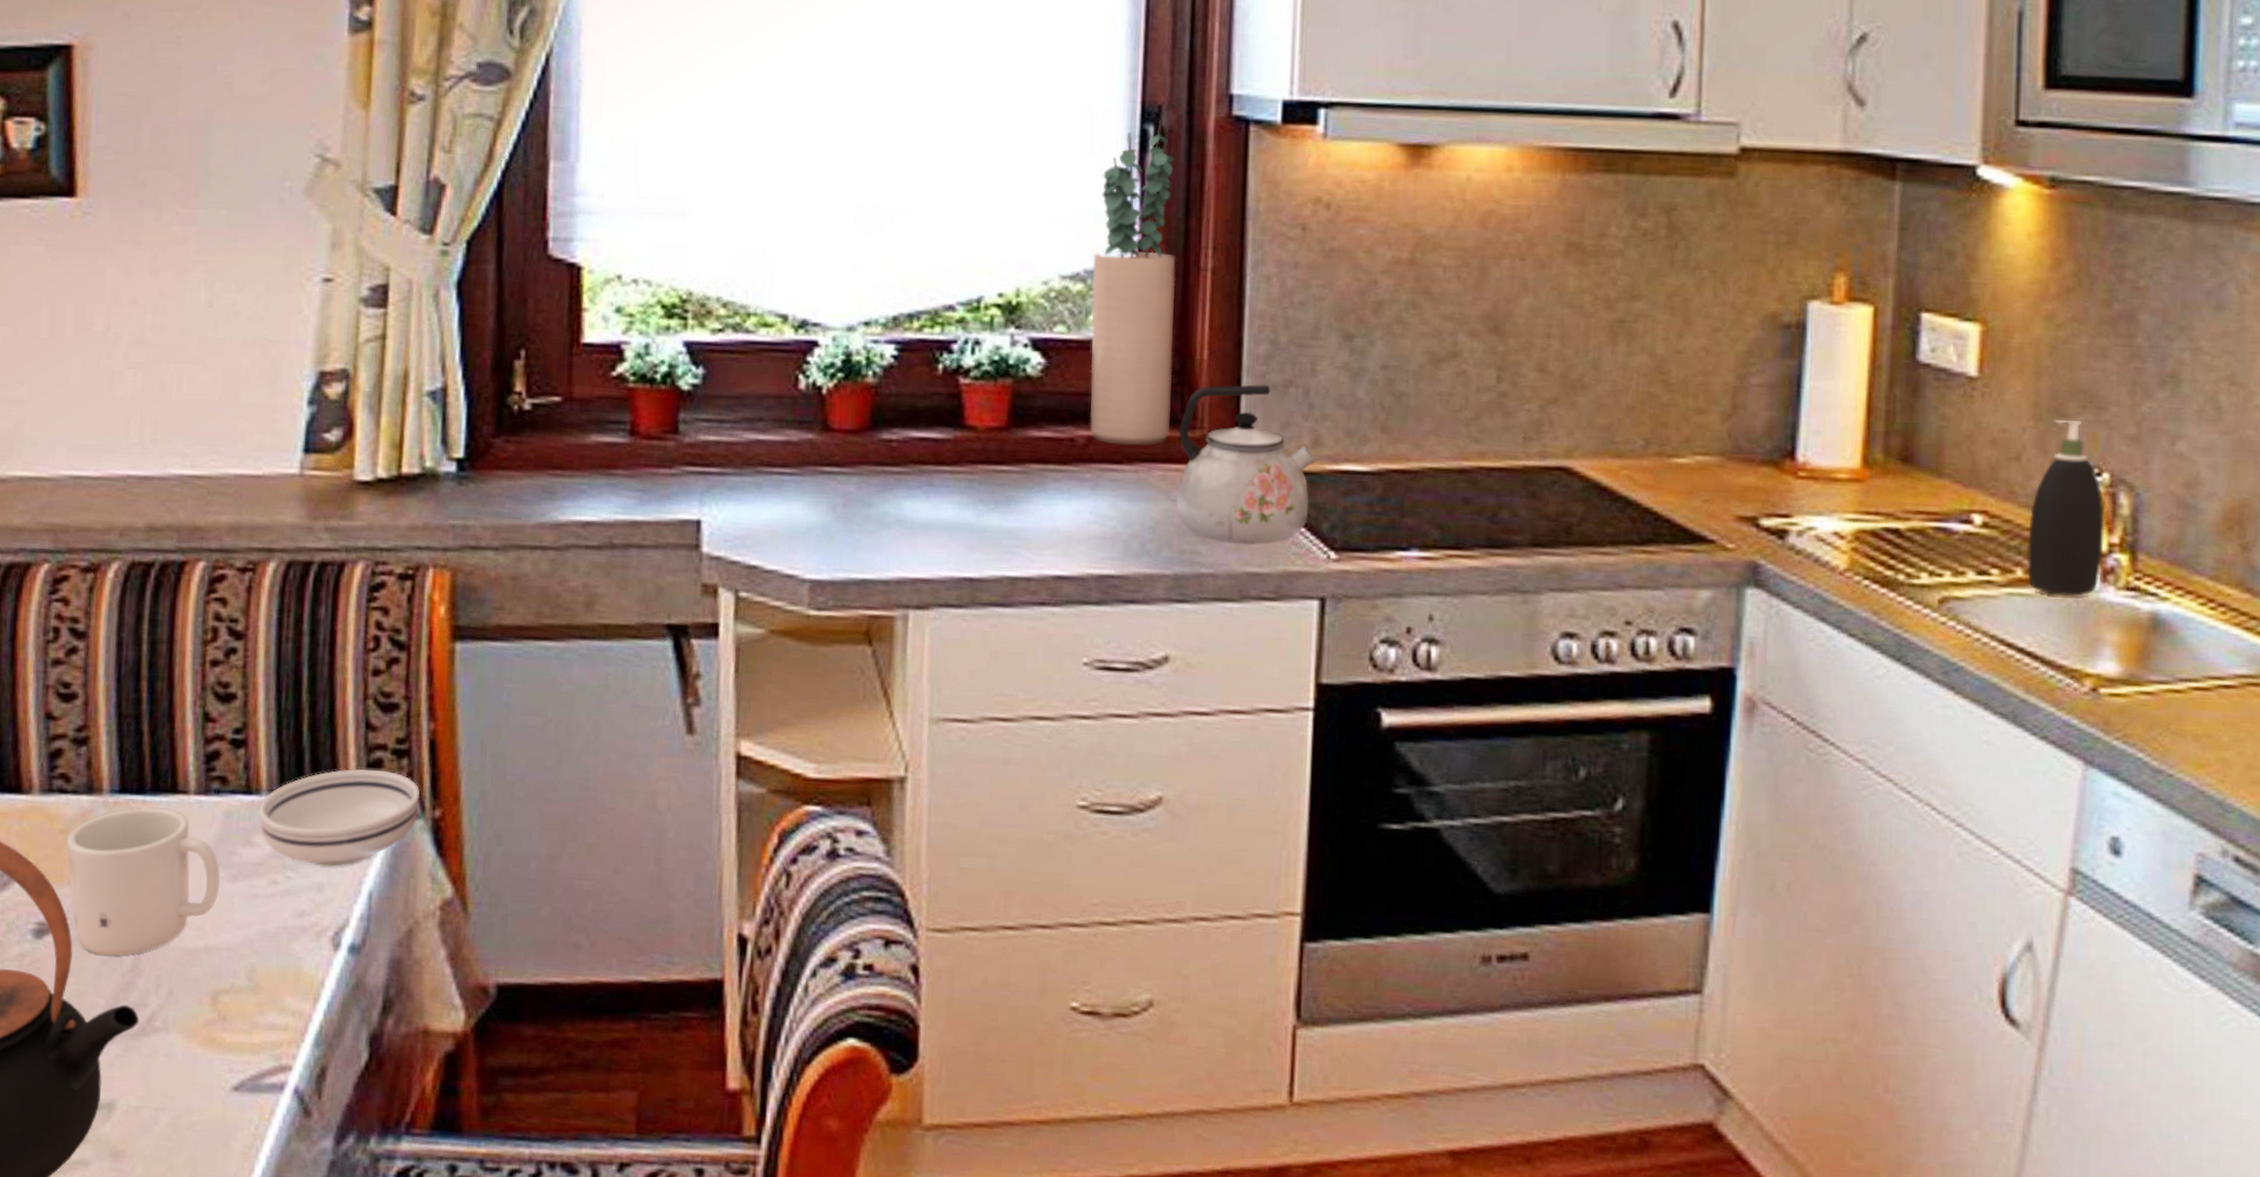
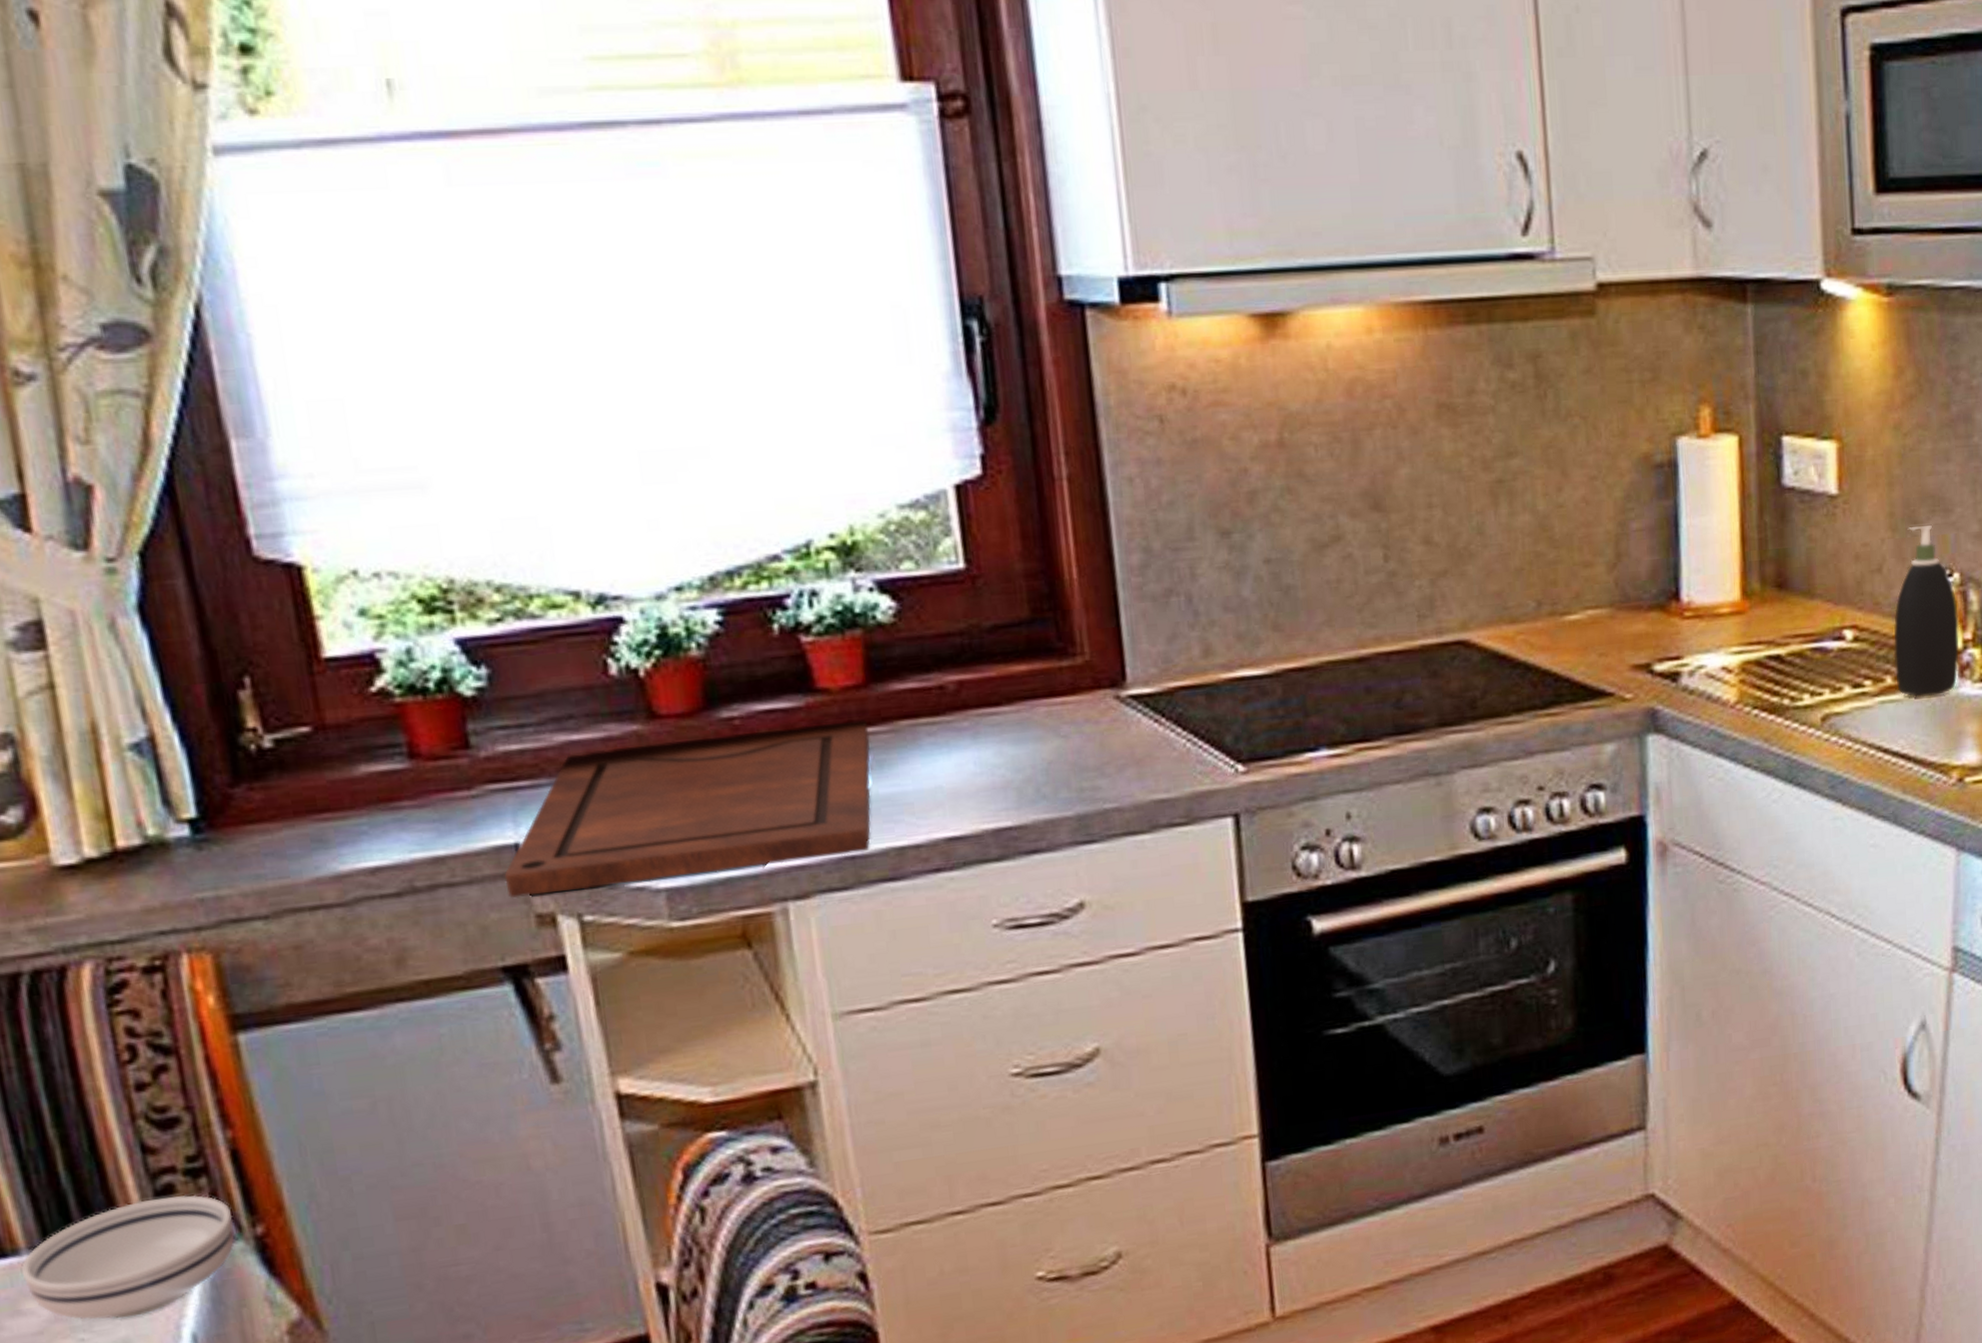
cutting board: none [683,450,1004,577] -> present [504,720,871,899]
vase: present [1089,119,1176,446] -> none [928,312,1048,686]
kettle: present [1176,384,1315,546] -> none [1057,596,1210,774]

